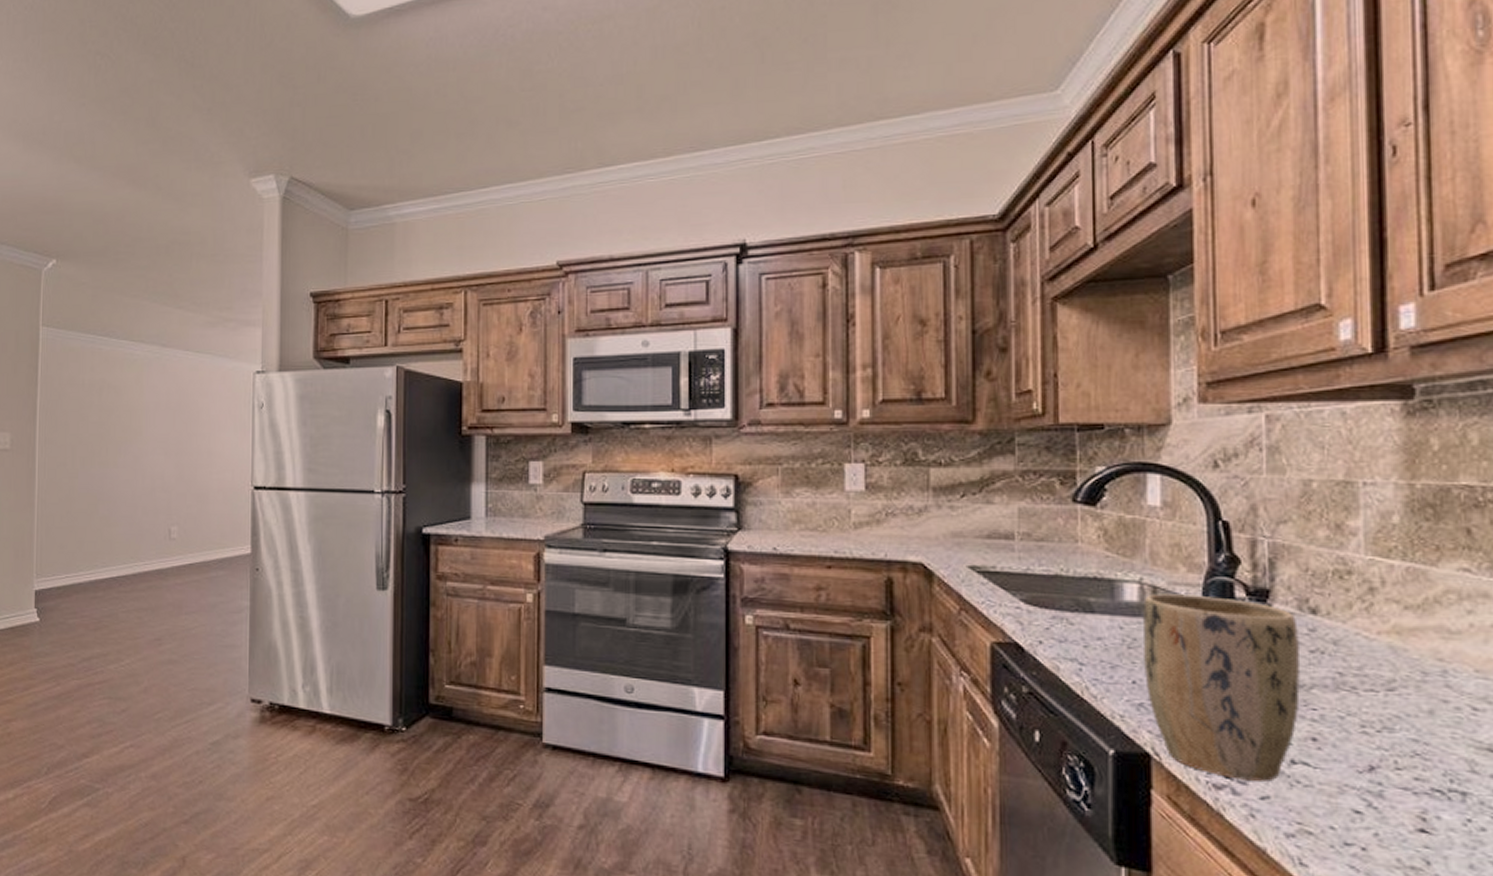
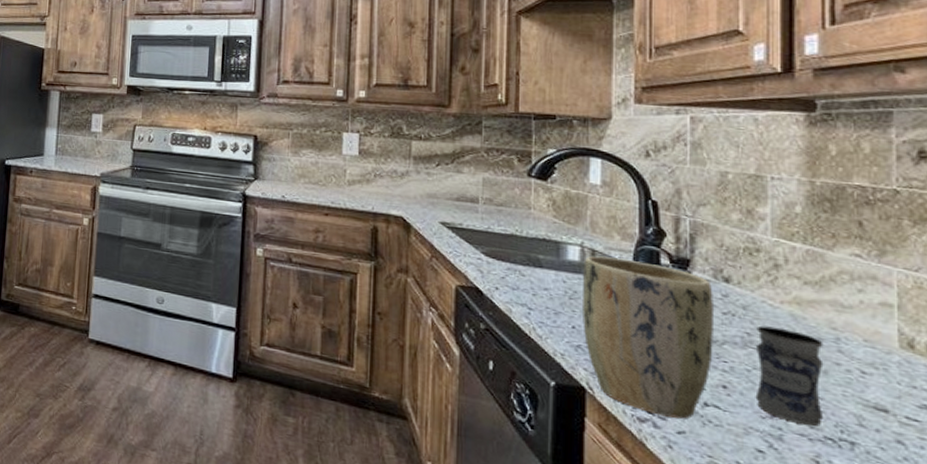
jar: none [1350,662,1431,778] -> present [755,325,824,427]

